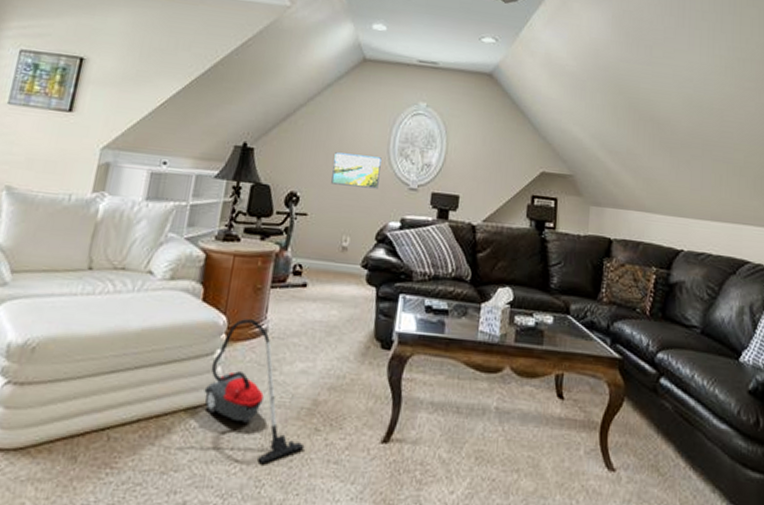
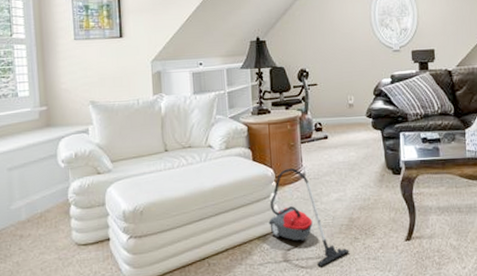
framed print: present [331,152,382,189] -> none [329,30,368,58]

